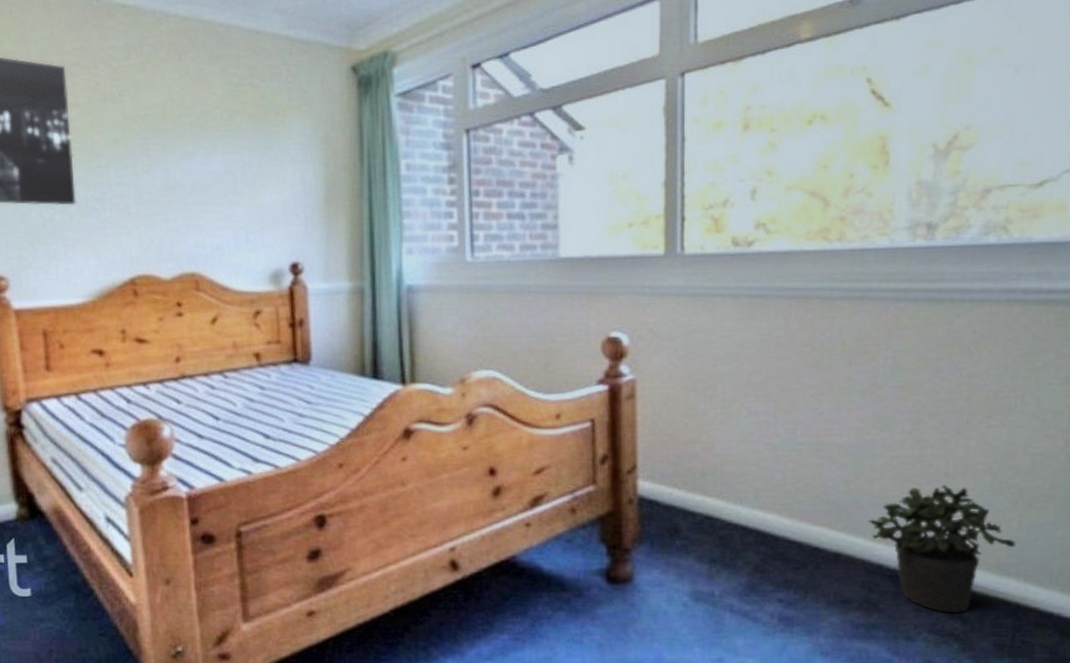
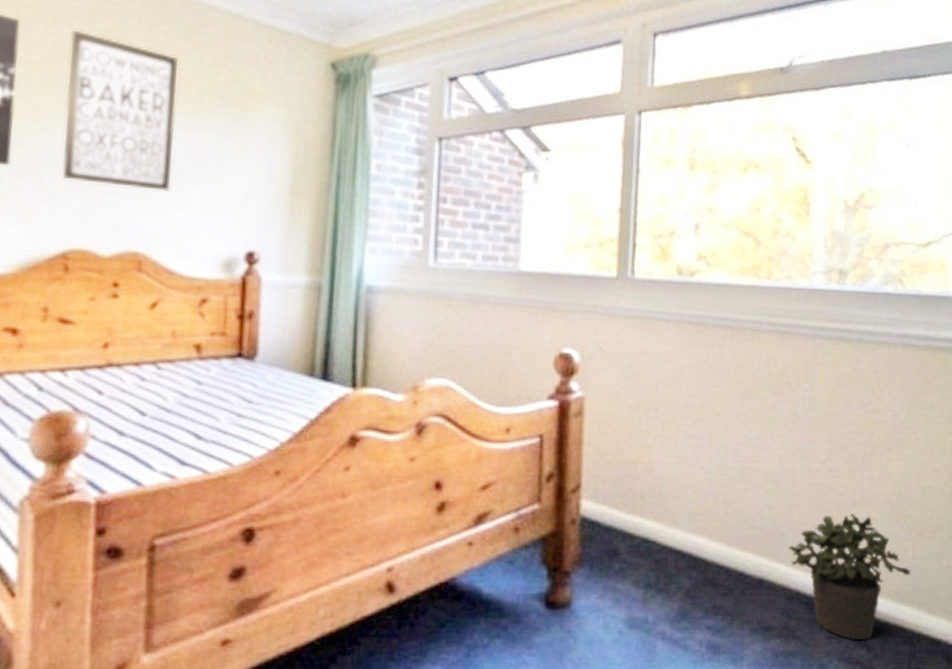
wall art: none [111,69,215,214] -> present [62,30,179,191]

